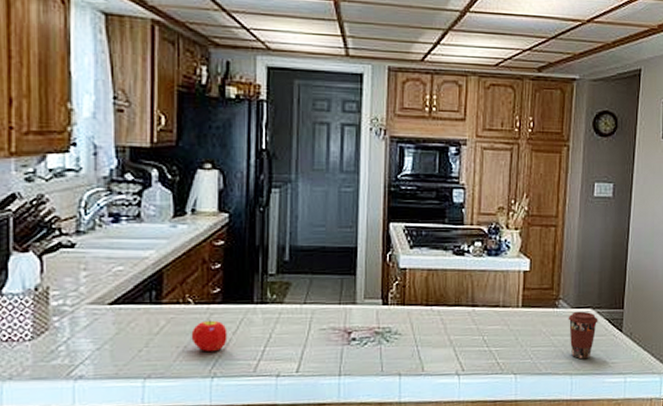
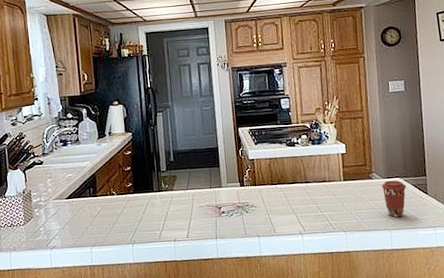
fruit: present [191,320,228,351] -> none [117,205,140,226]

